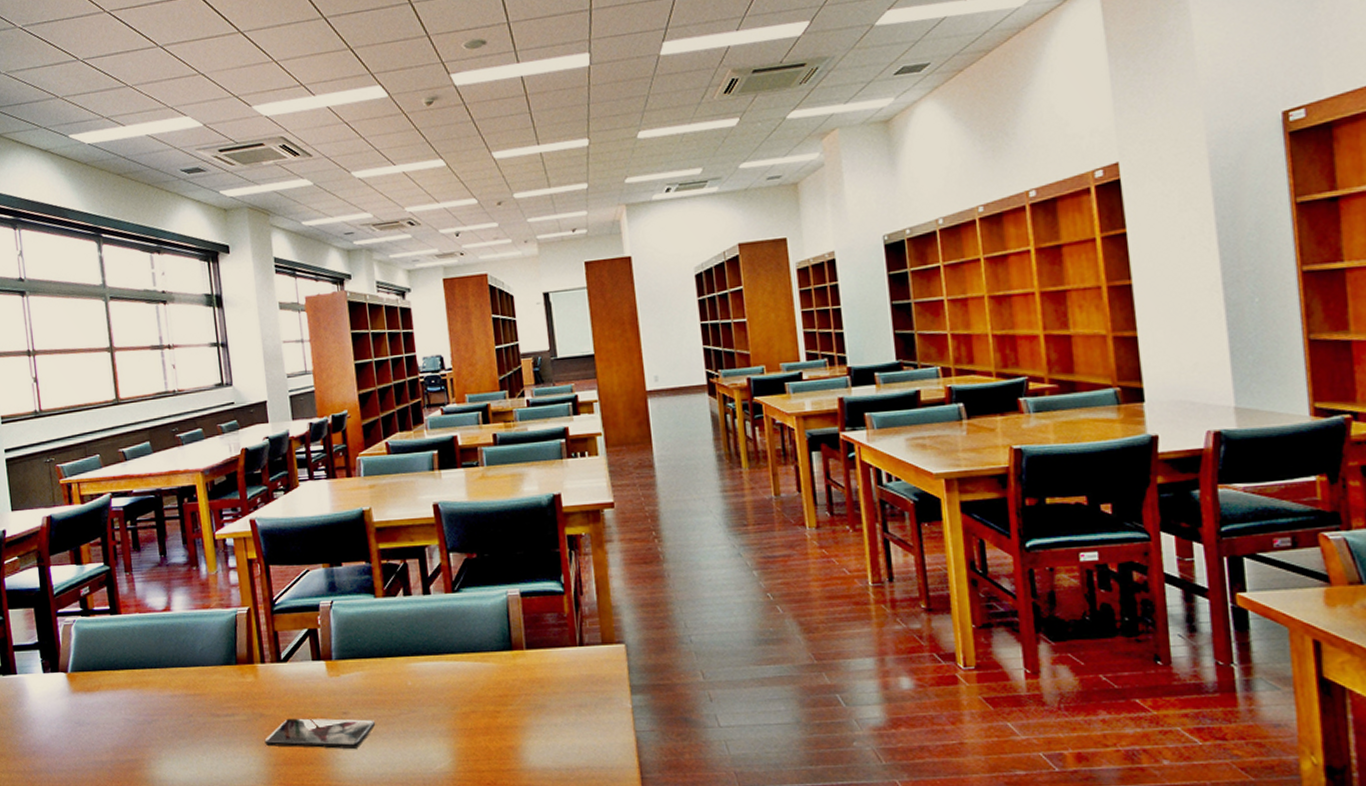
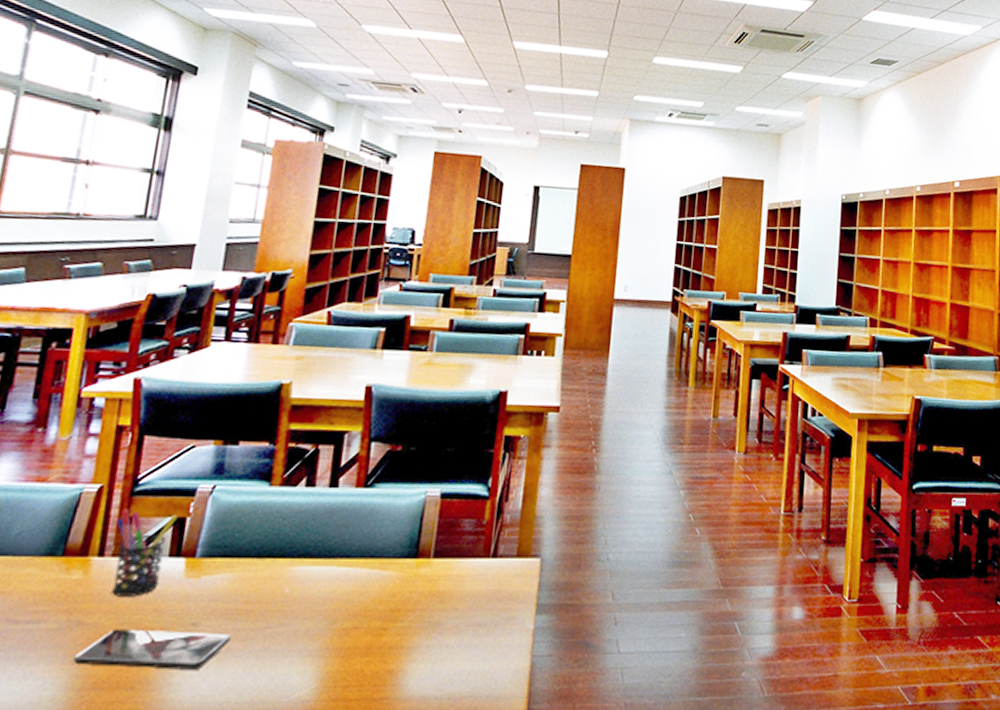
pen holder: none [266,625,311,694] -> present [112,509,178,597]

